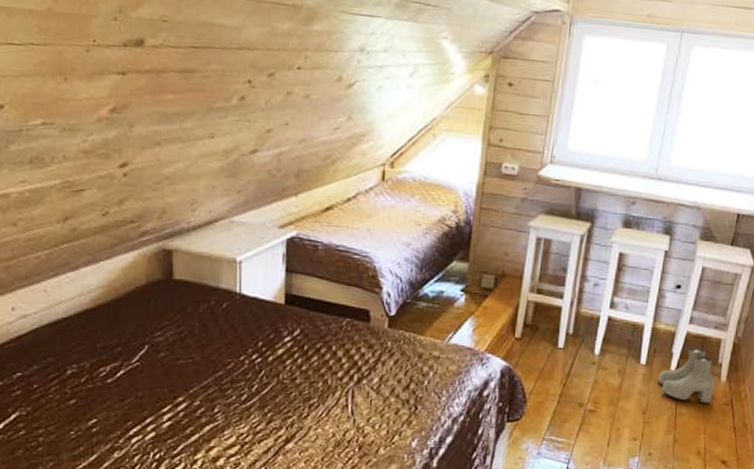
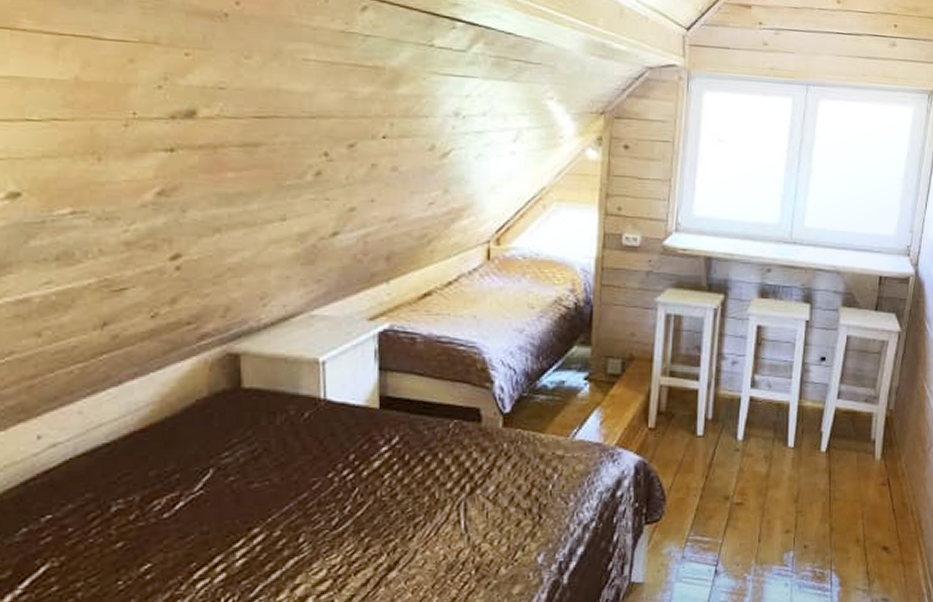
boots: present [658,347,715,404] -> none [808,424,869,486]

